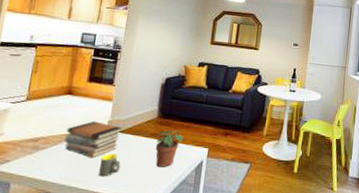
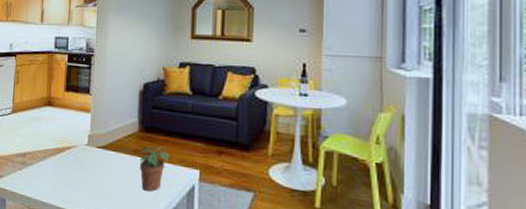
book stack: present [65,121,123,158] -> none [49,134,103,177]
mug: present [99,153,121,177] -> none [84,172,105,199]

